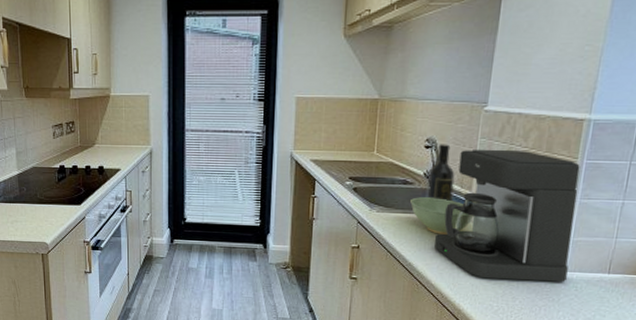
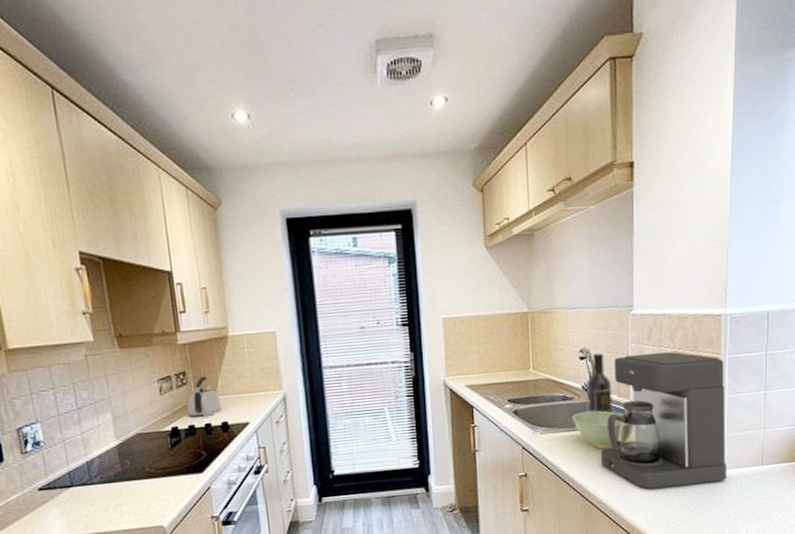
kettle: none [72,127,100,160] -> present [186,376,222,417]

